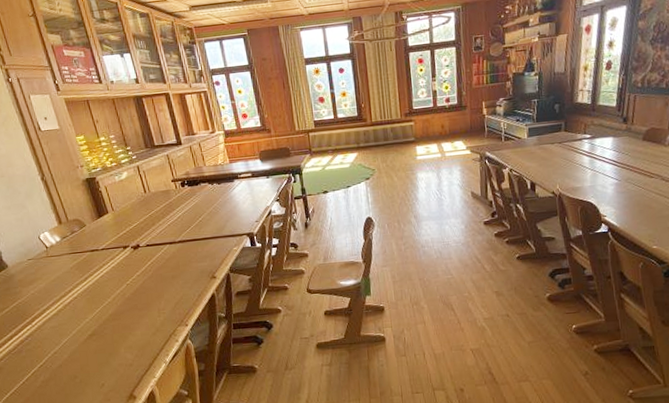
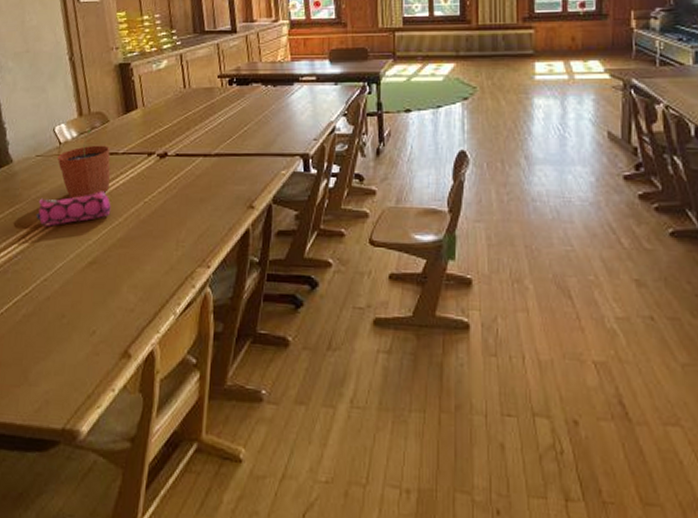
pencil case: none [37,280,100,313] -> present [36,191,111,227]
plant pot: none [46,234,95,289] -> present [57,130,111,199]

